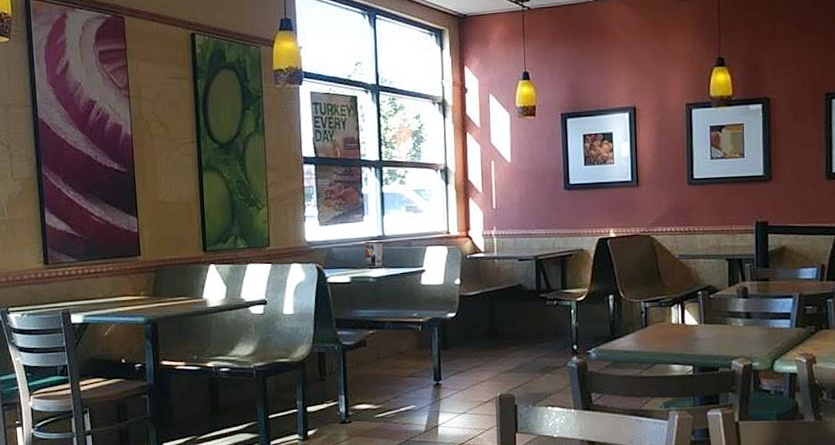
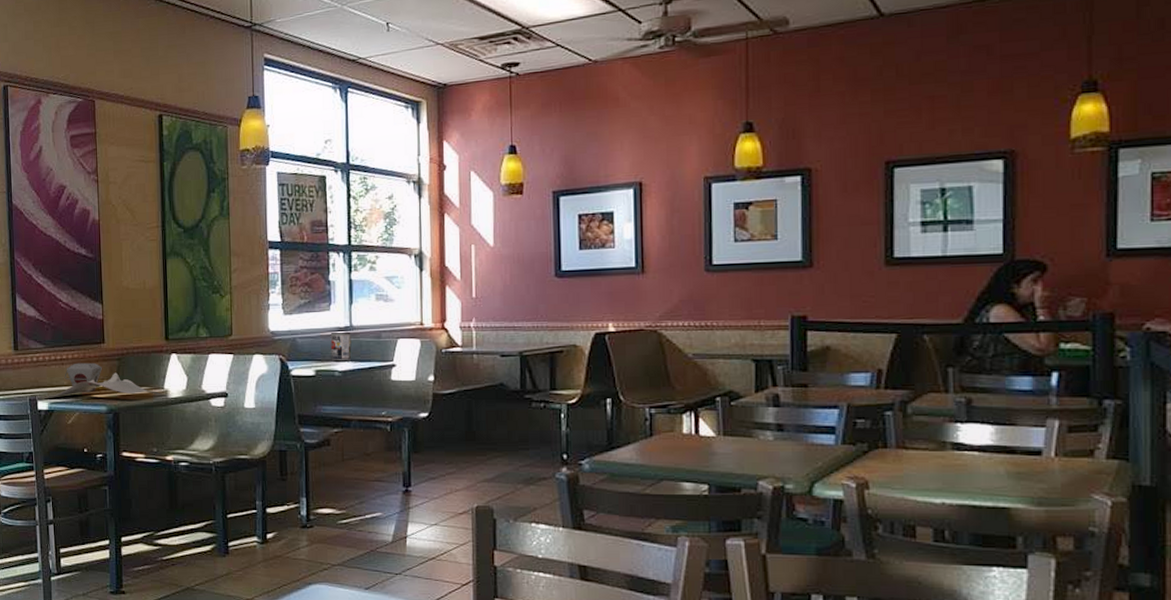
napkin: none [78,284,206,311] -> present [44,372,167,398]
takeout container: none [99,275,139,304] -> present [64,362,102,392]

